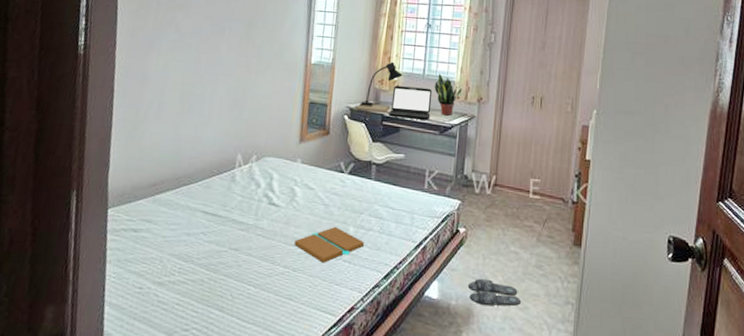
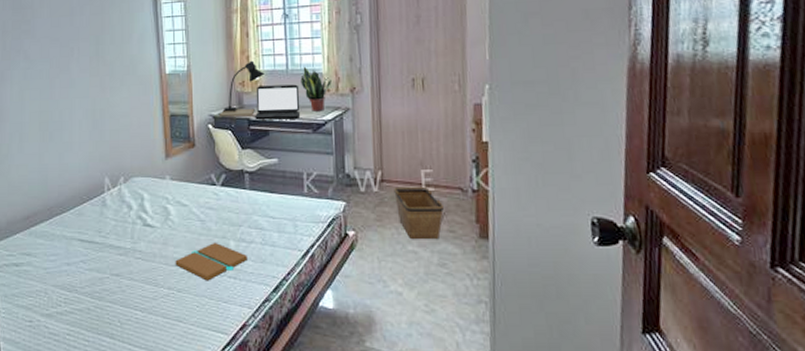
slippers: present [468,278,520,306] -> none [366,283,426,312]
bicycle basket: none [505,192,547,242] -> present [394,186,445,239]

